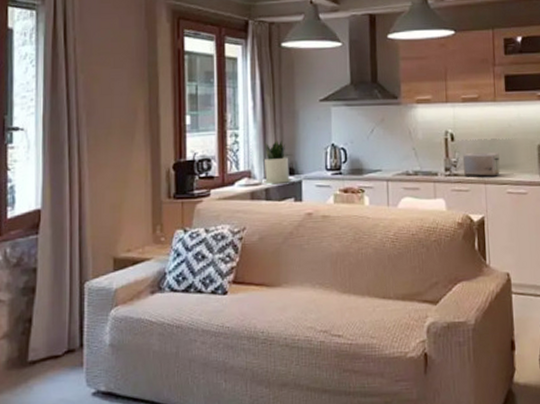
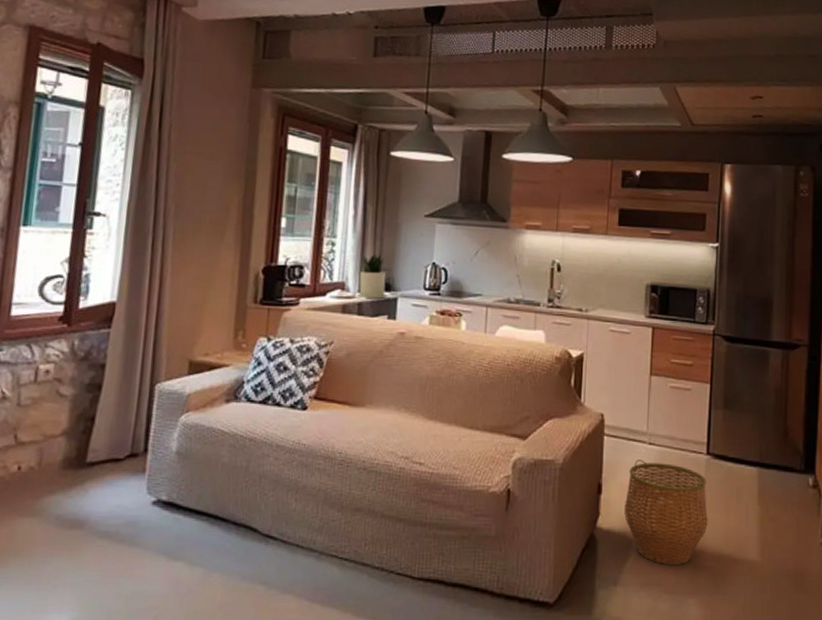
toaster: present [463,152,500,178] -> none [566,285,606,314]

